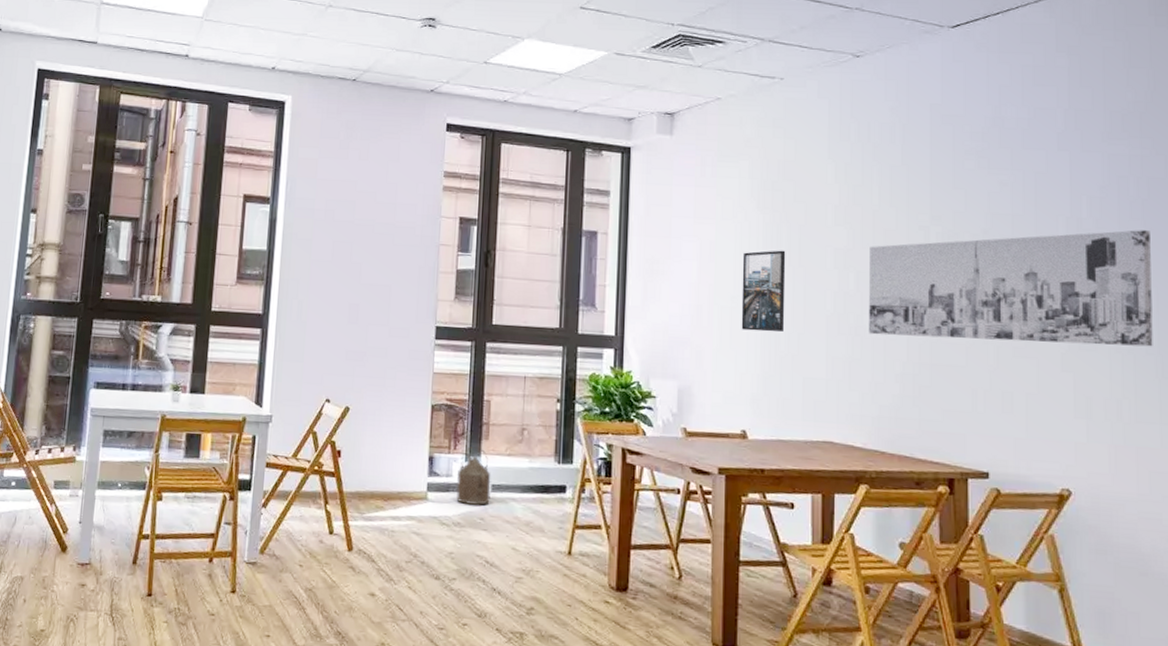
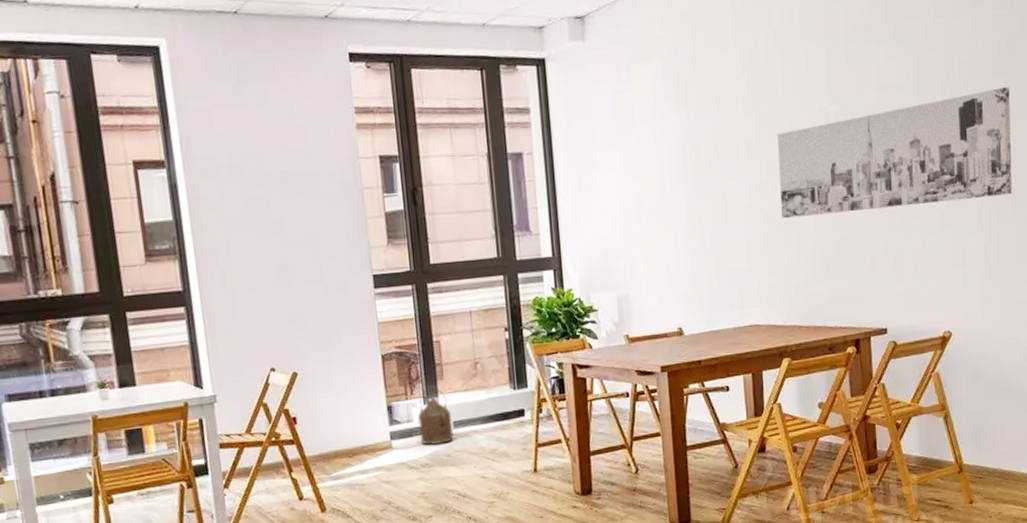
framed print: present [741,250,786,332] -> none [664,148,708,233]

